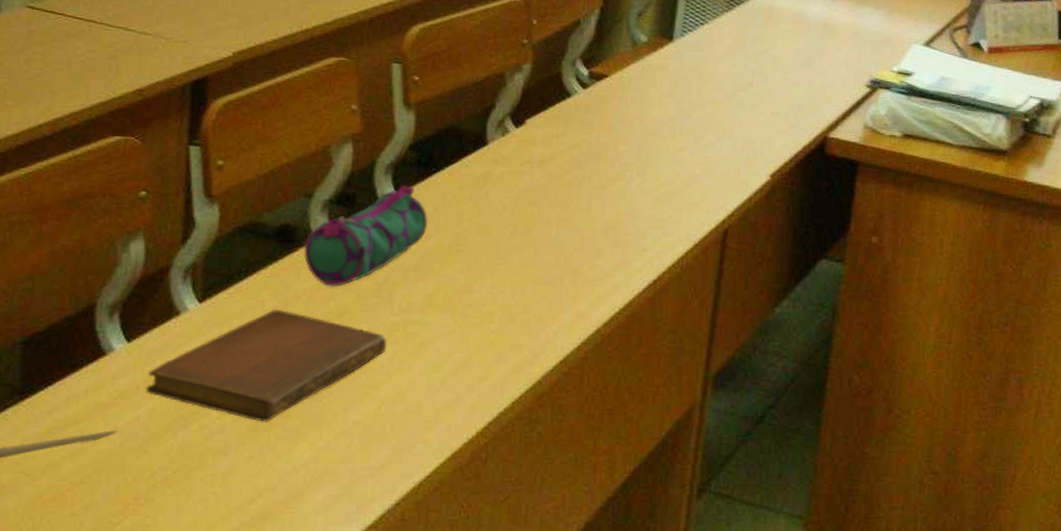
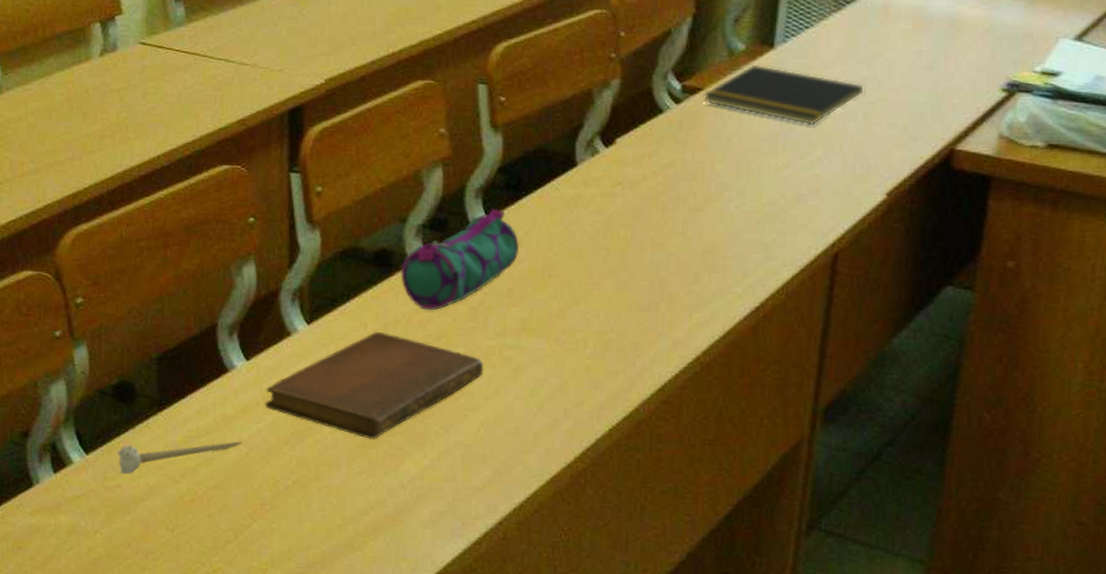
notepad: none [608,55,750,112] -> present [703,64,863,126]

